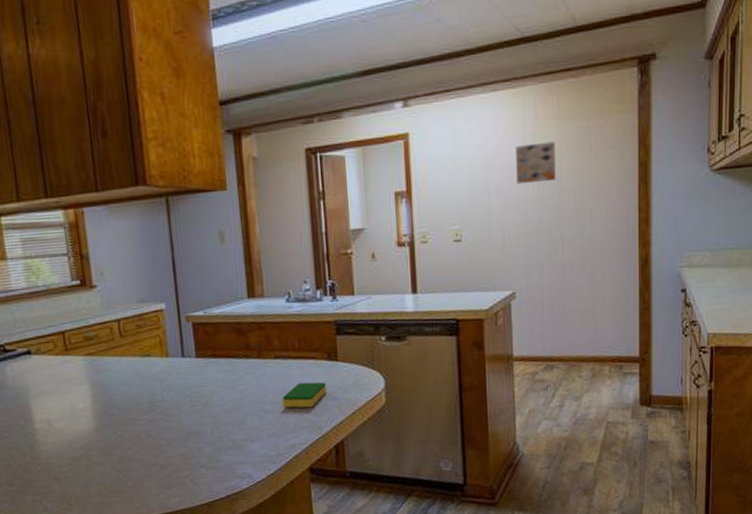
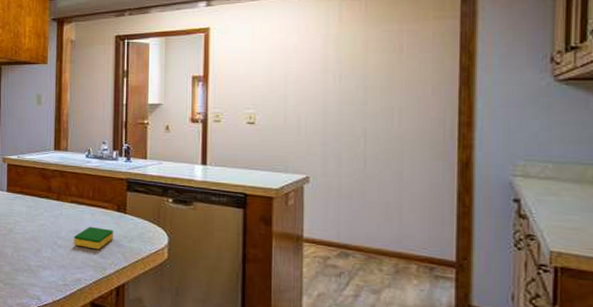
wall art: present [516,141,556,185] -> none [317,42,361,78]

